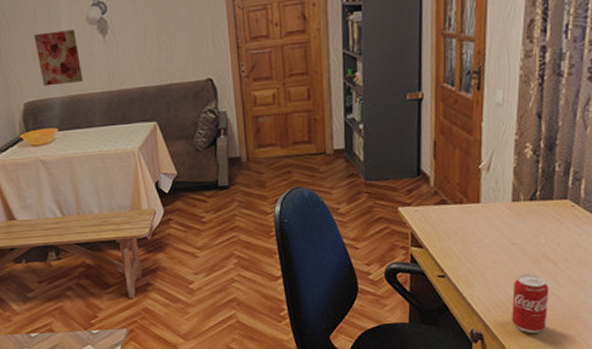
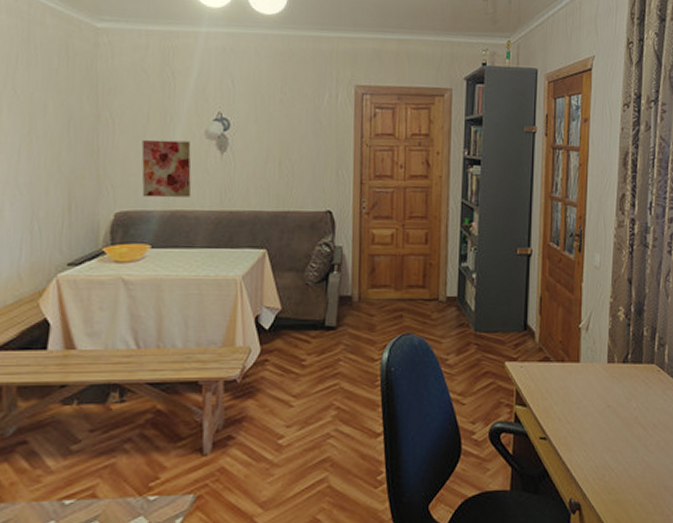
beverage can: present [512,274,549,334] -> none [607,439,640,504]

